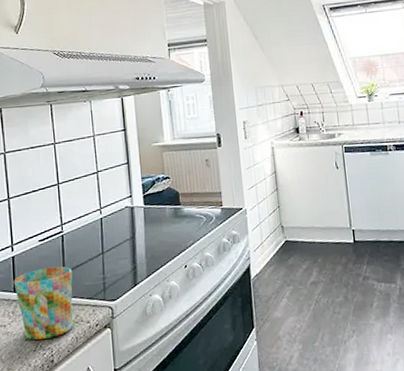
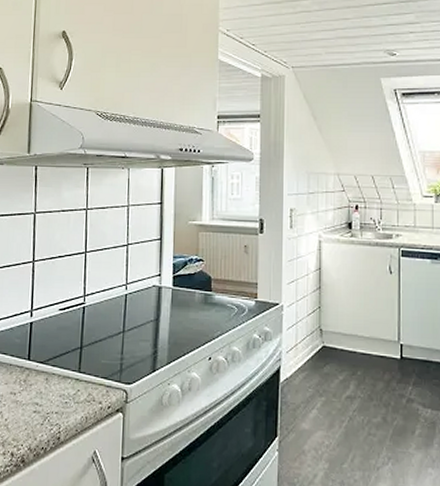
mug: present [13,266,74,340] -> none [28,339,89,414]

